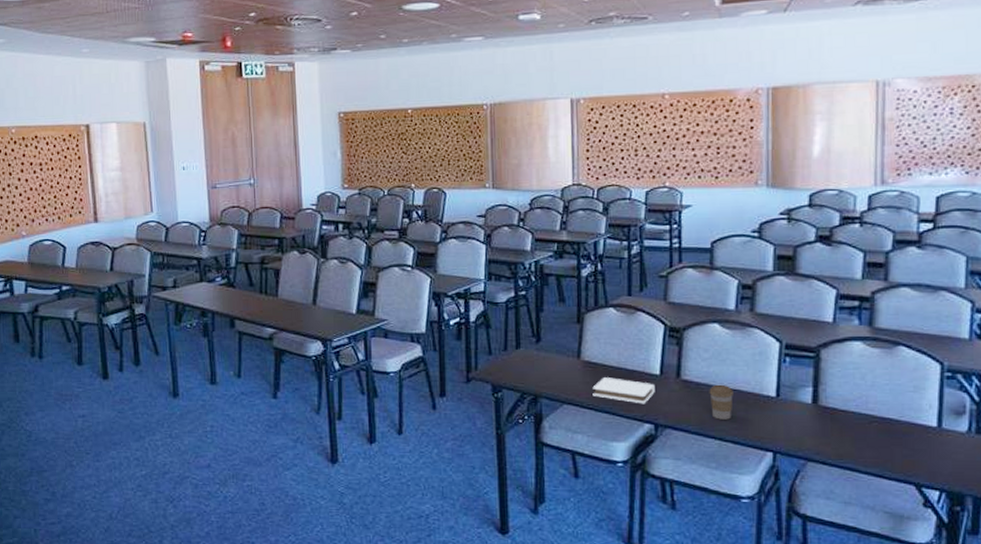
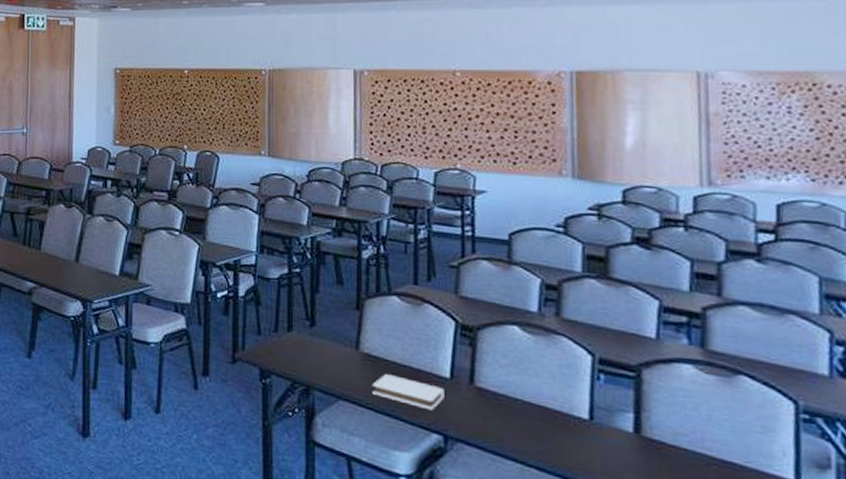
coffee cup: present [709,384,733,420] -> none [508,396,538,441]

